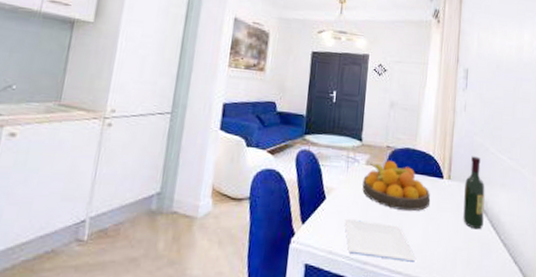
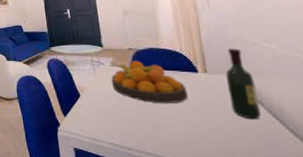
plate: present [344,219,416,262] -> none [102,112,185,150]

